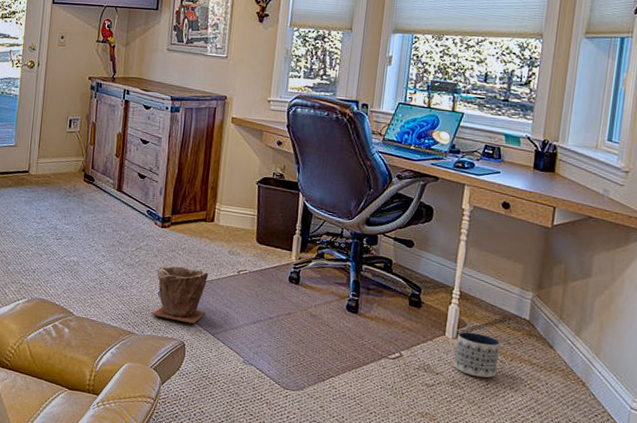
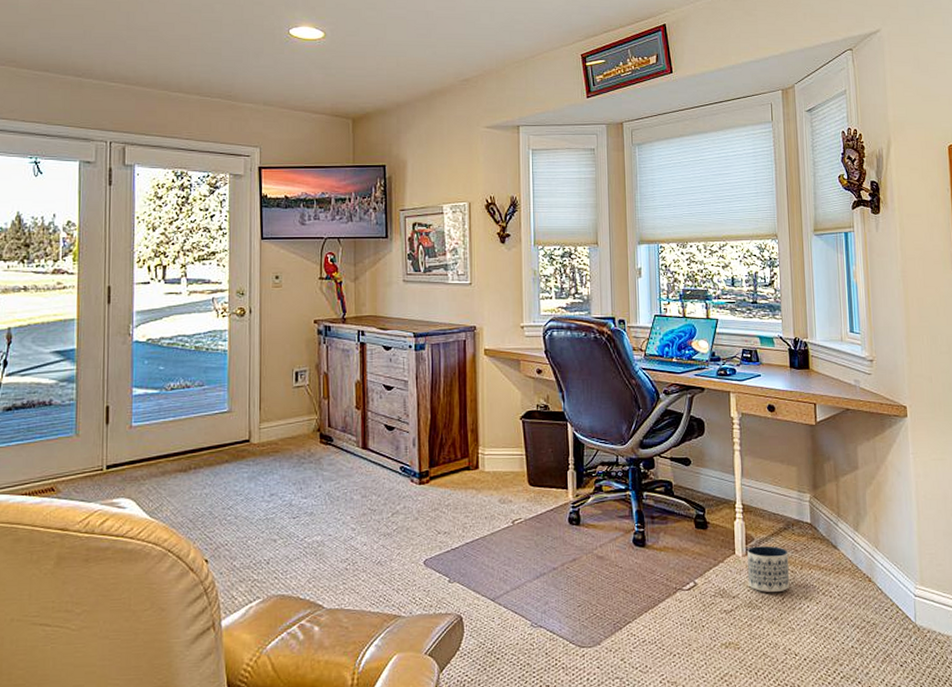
plant pot: present [151,266,209,323] -> none [419,525,482,592]

